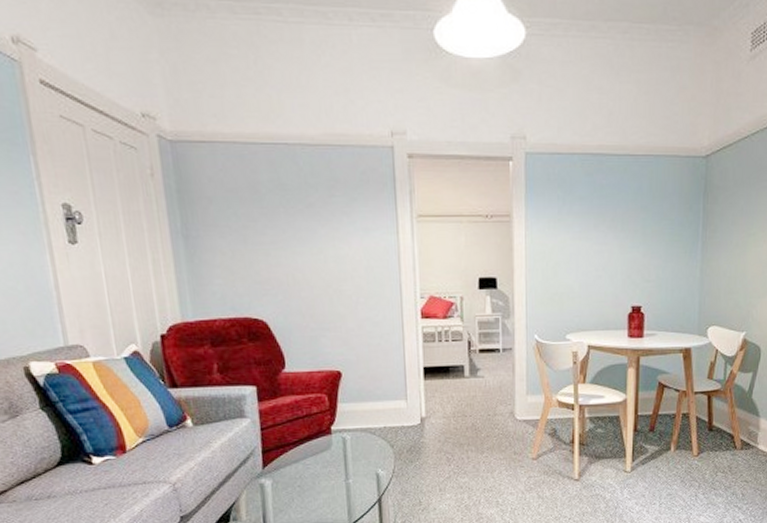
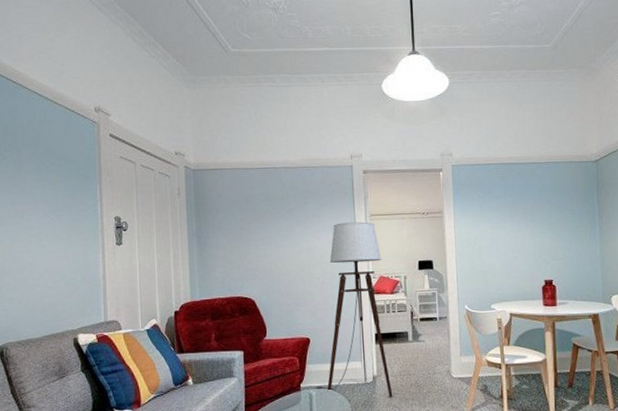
floor lamp: none [350,224,445,443] -> present [315,221,393,398]

